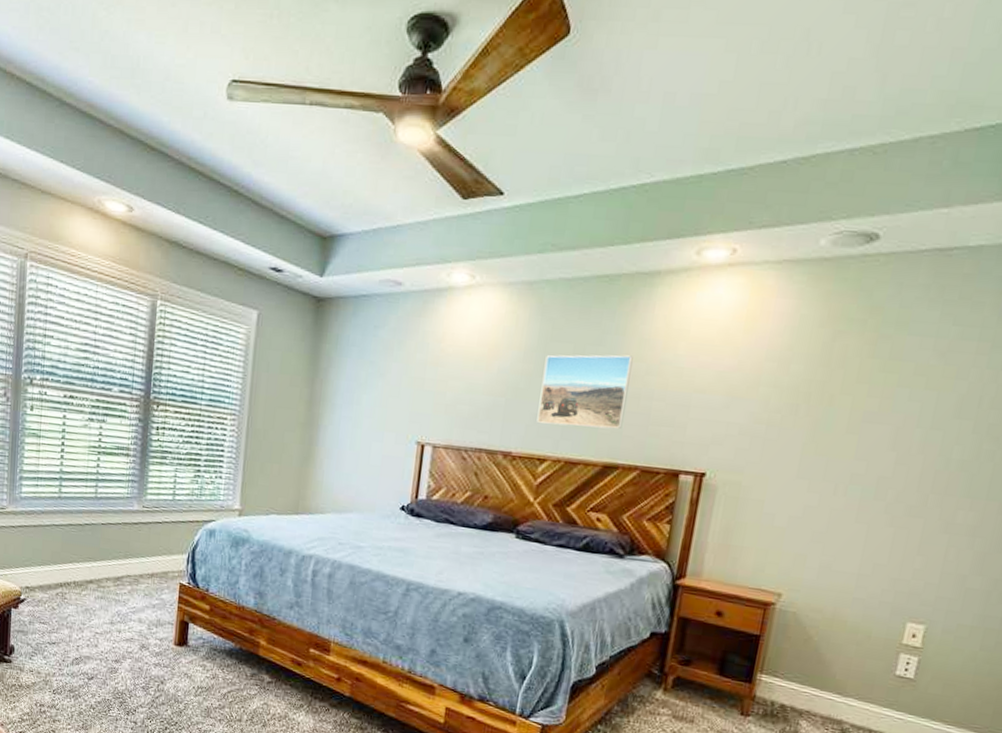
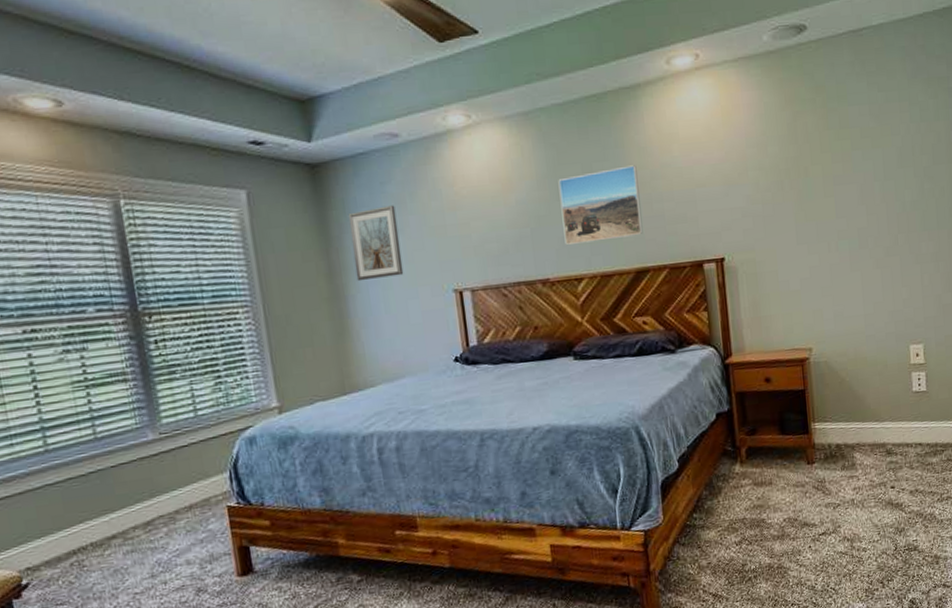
picture frame: none [332,349,383,417] -> present [348,205,404,282]

